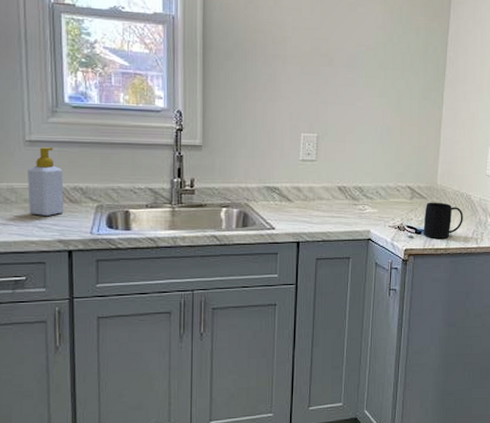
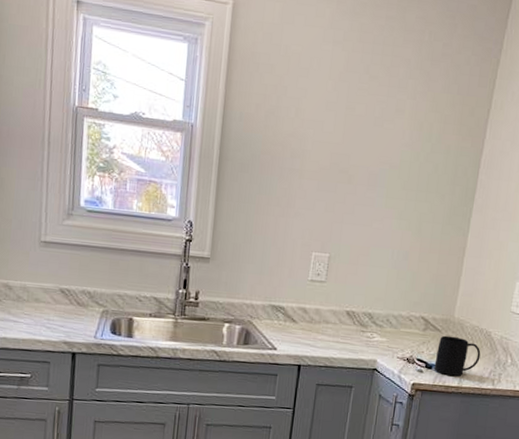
soap bottle: present [28,147,64,216] -> none [38,249,73,317]

